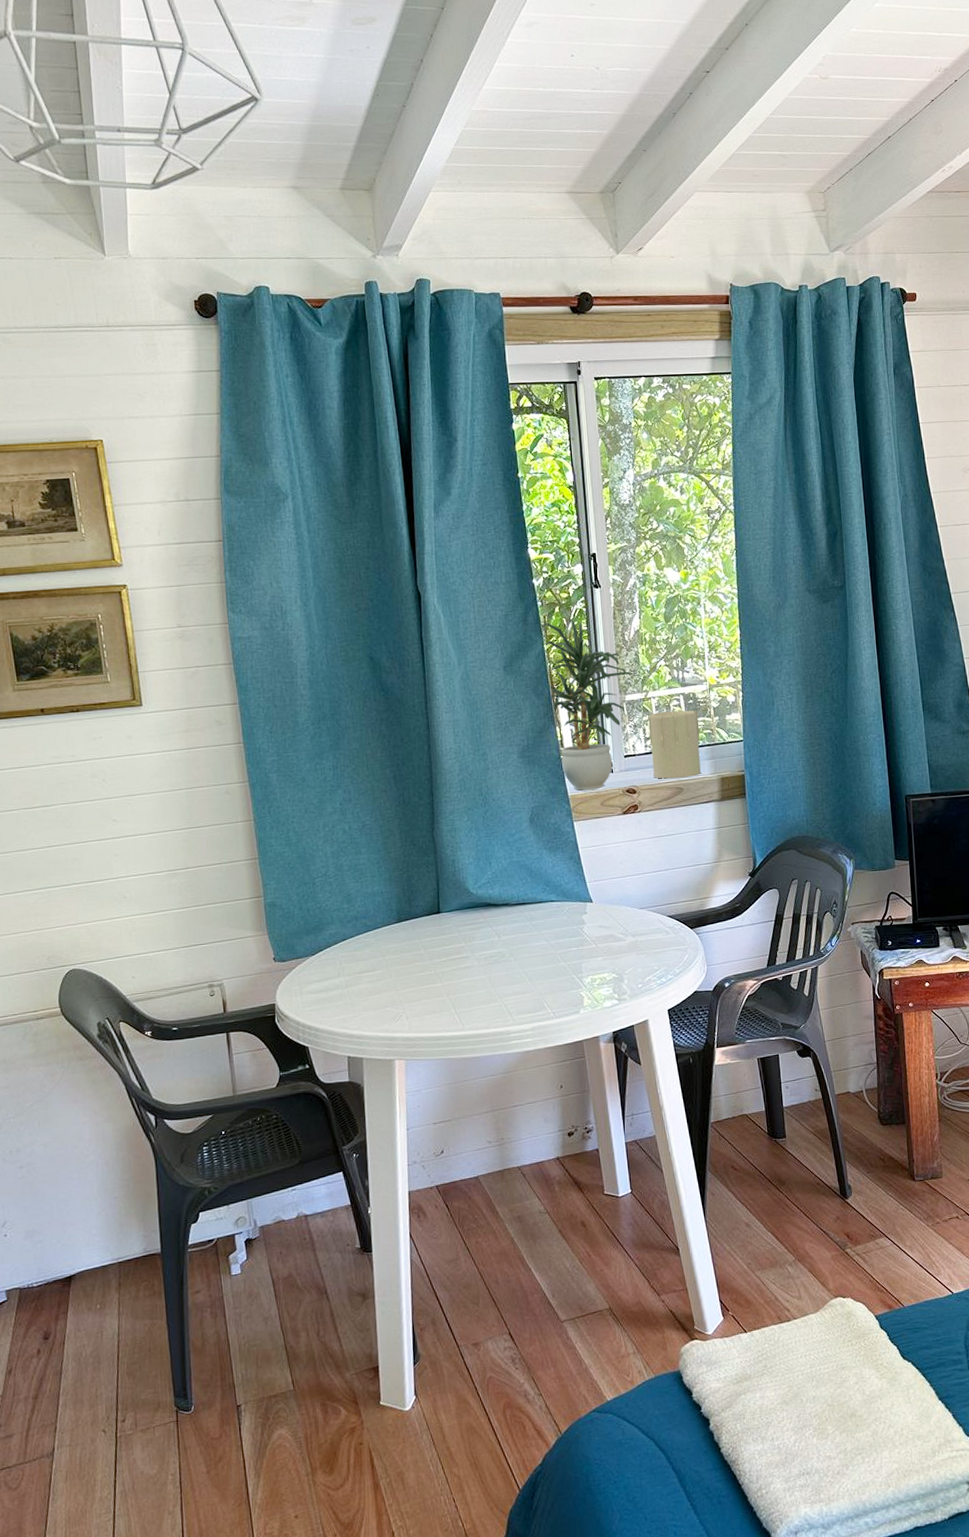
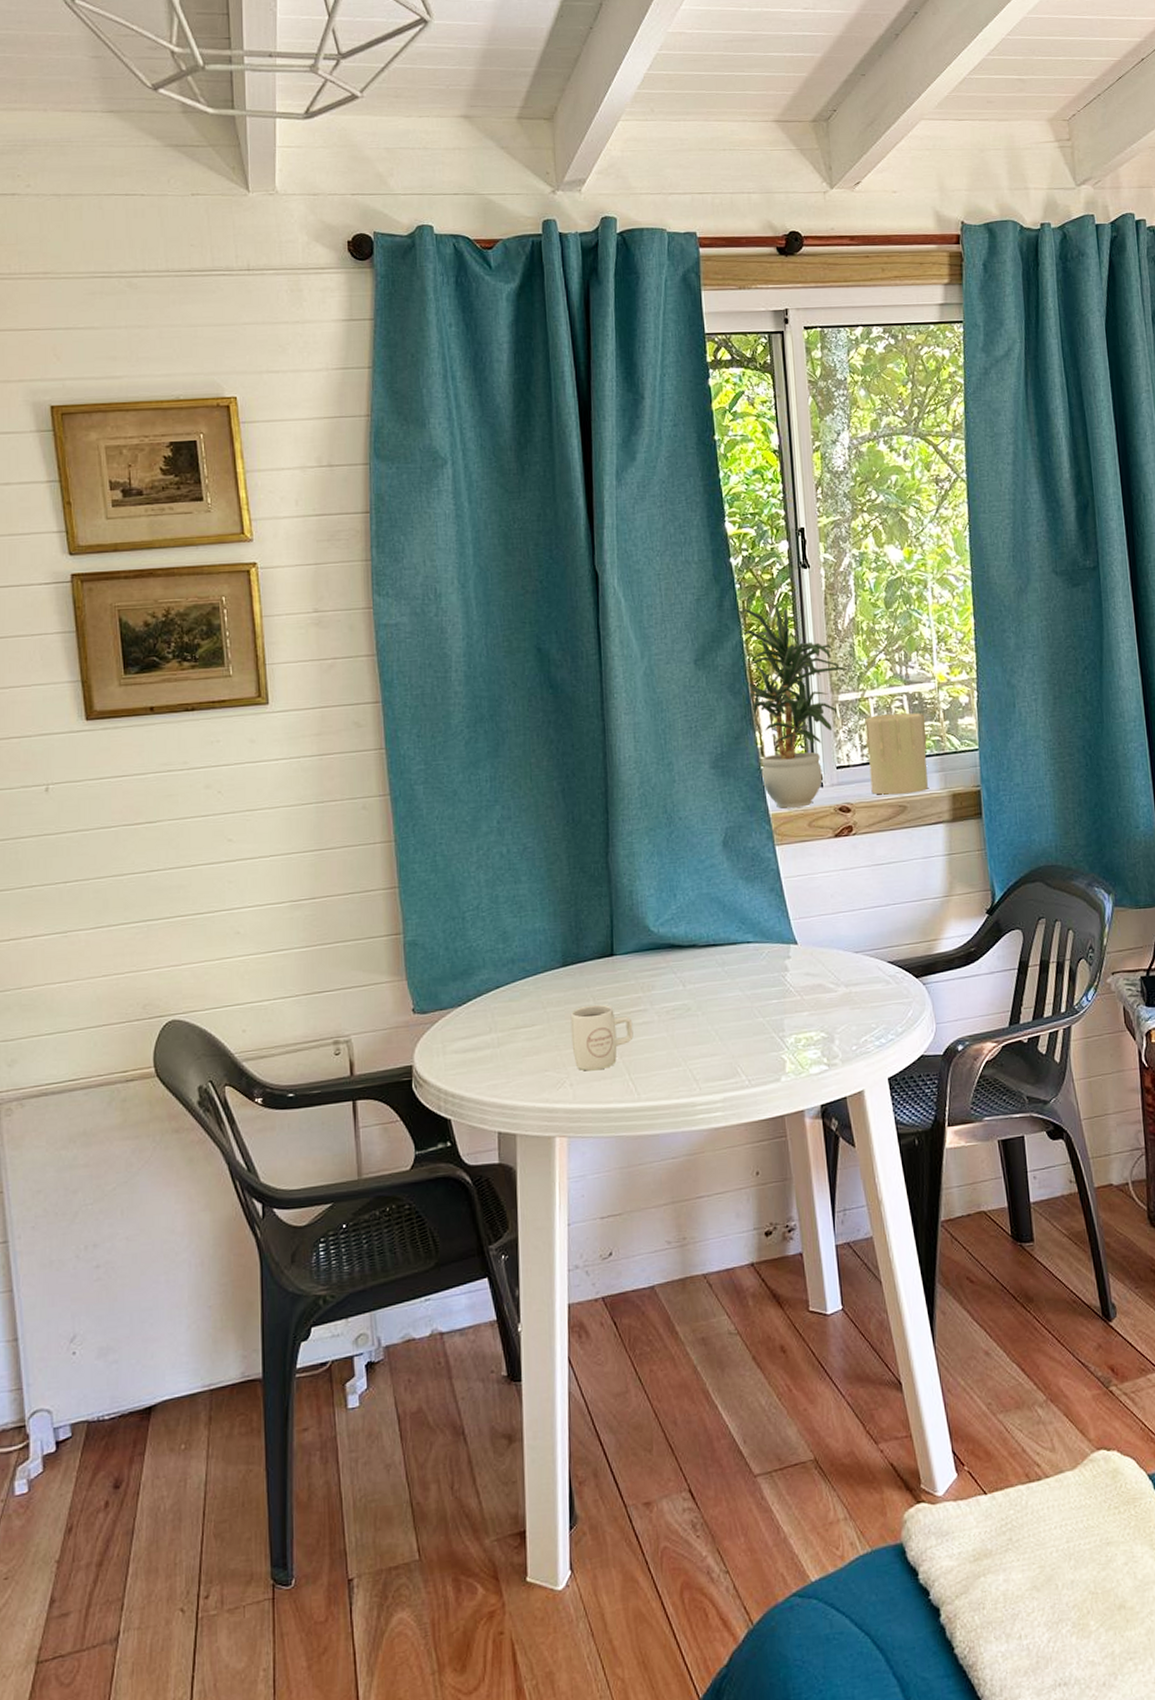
mug: none [405,952,458,1007] -> present [570,1004,633,1071]

